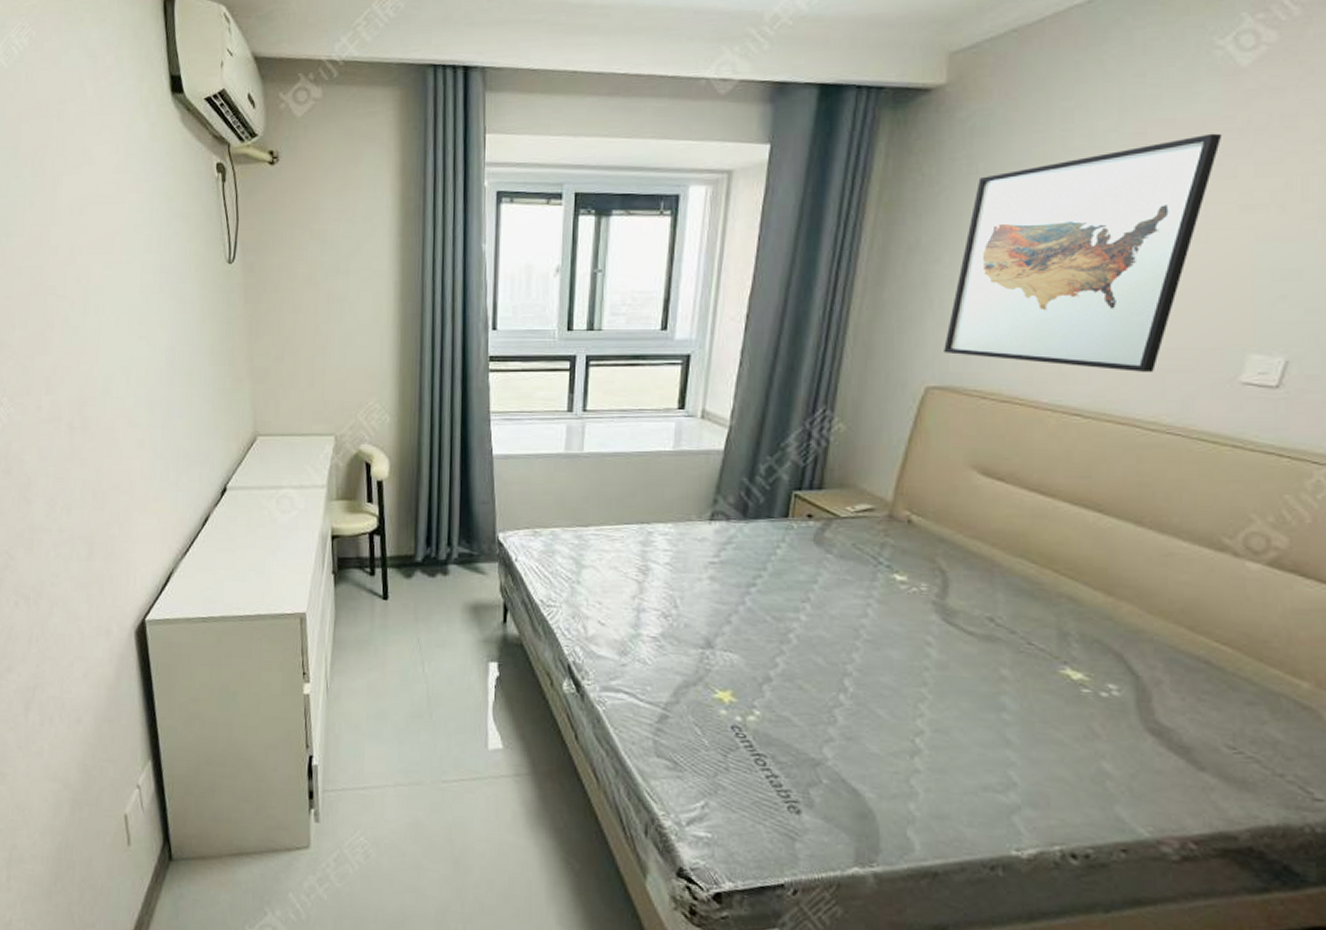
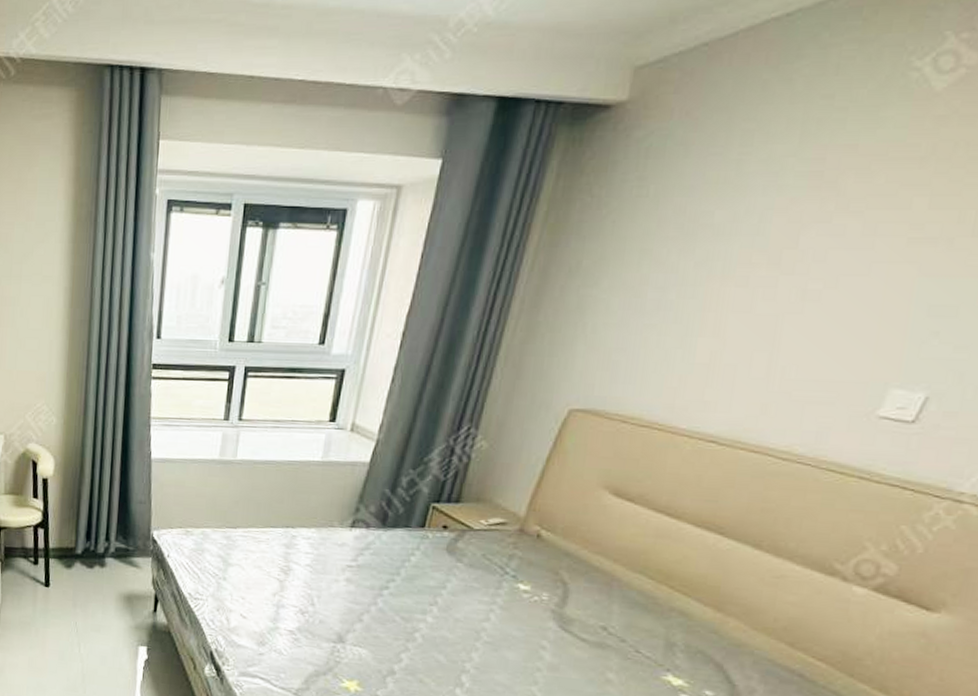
wall art: present [944,133,1222,372] -> none [591,161,903,403]

